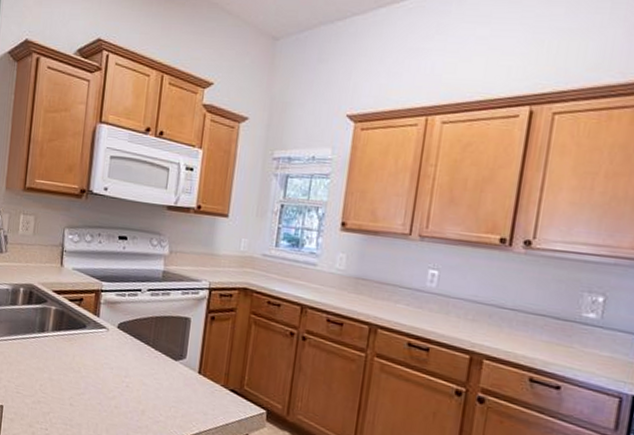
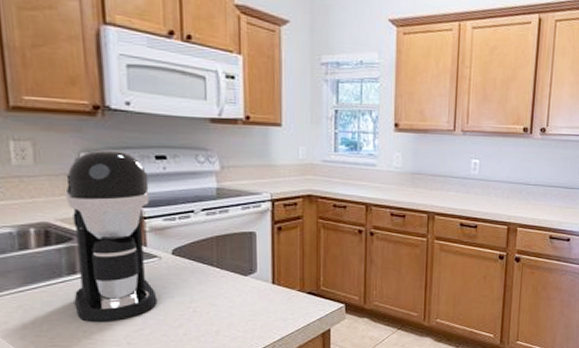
coffee maker: none [38,227,111,381] -> present [65,150,158,323]

